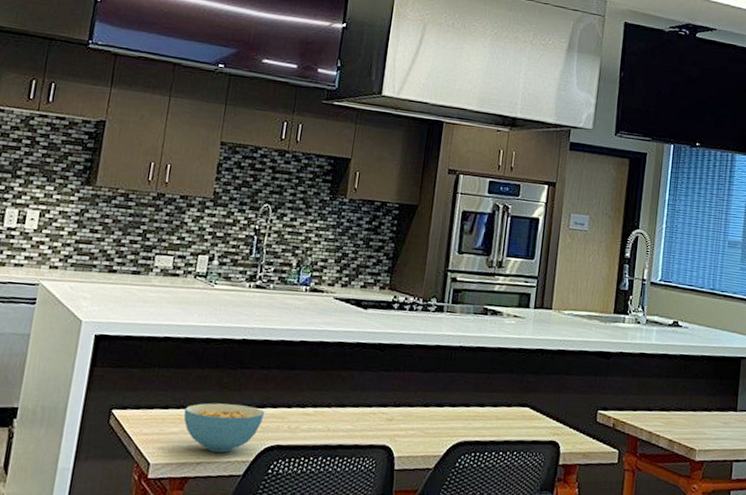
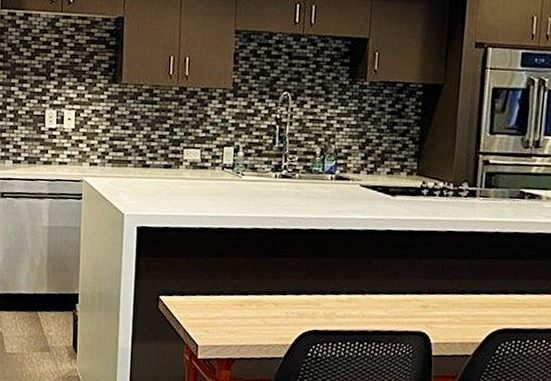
cereal bowl: present [183,403,265,453] -> none [224,290,300,337]

